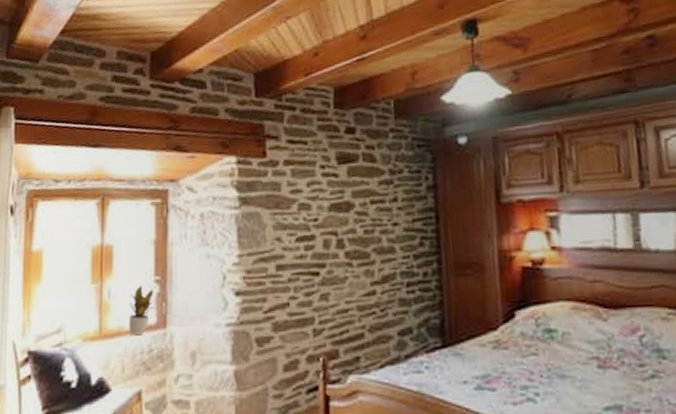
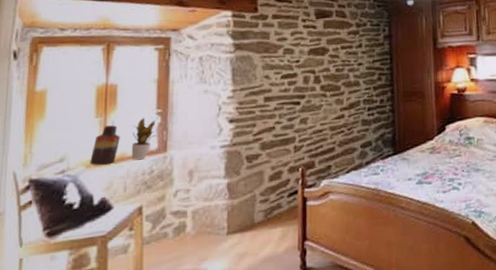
vase: none [87,293,117,340] -> present [90,125,120,166]

